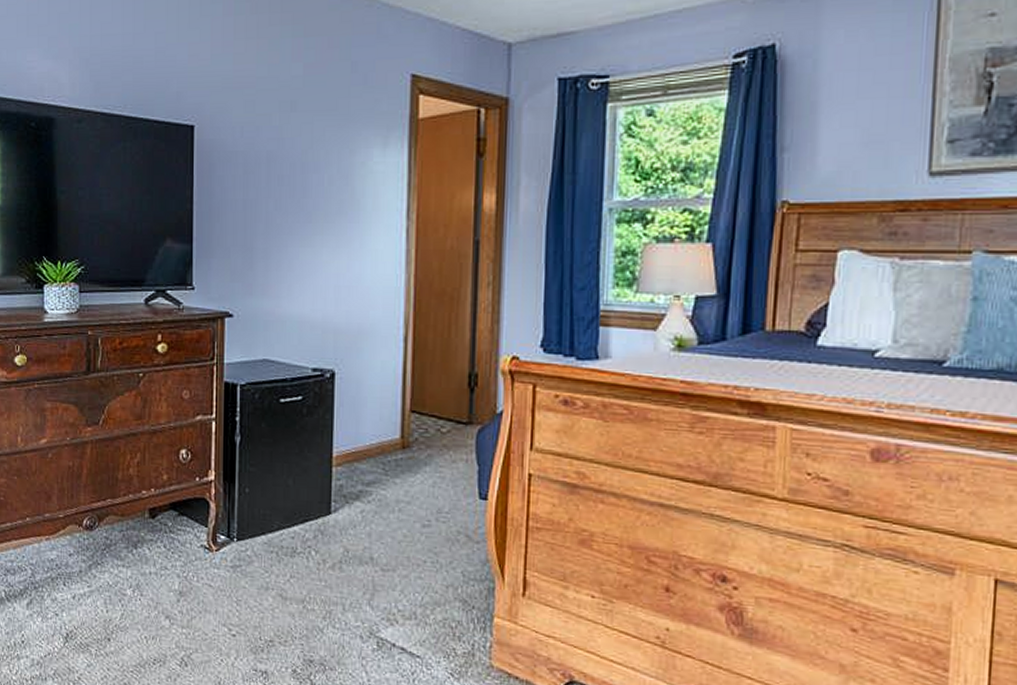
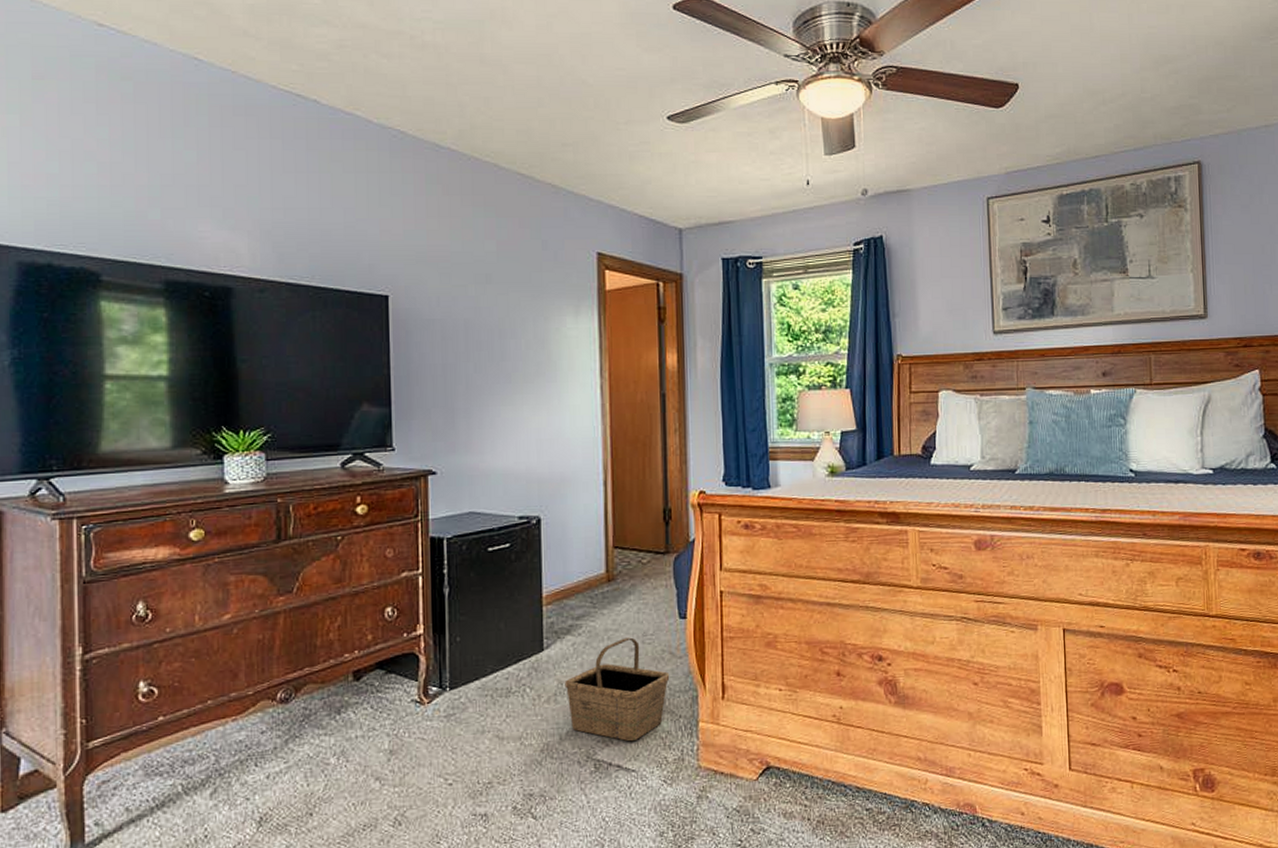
basket: none [351,512,465,625] -> present [564,637,670,742]

